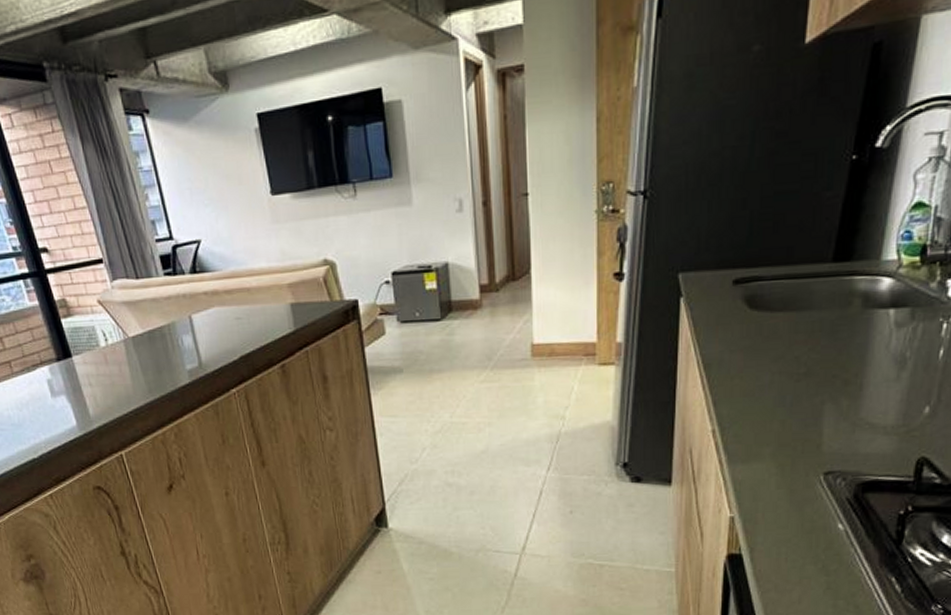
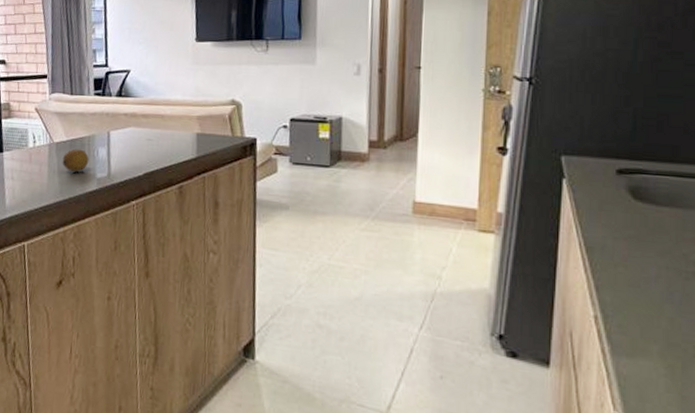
fruit: none [143,340,175,368] -> present [62,148,89,173]

